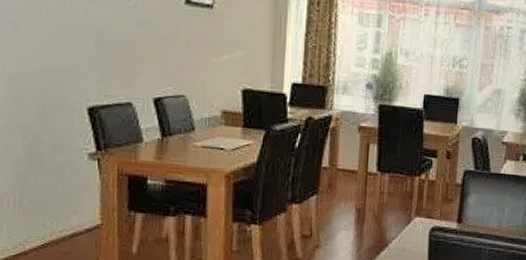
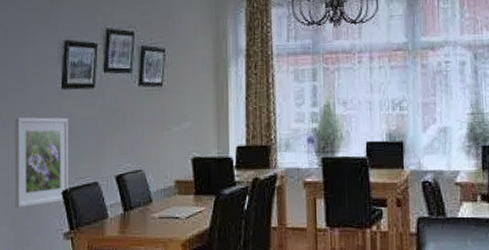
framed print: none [28,18,98,122] -> present [14,117,69,208]

